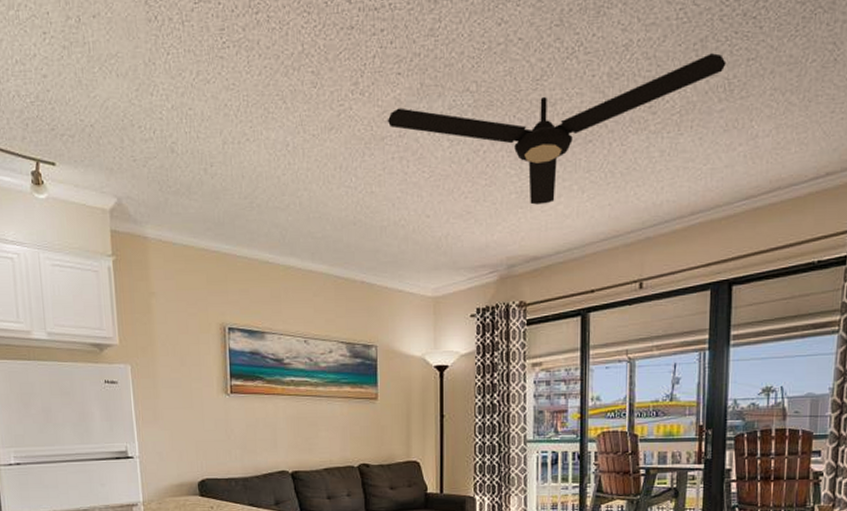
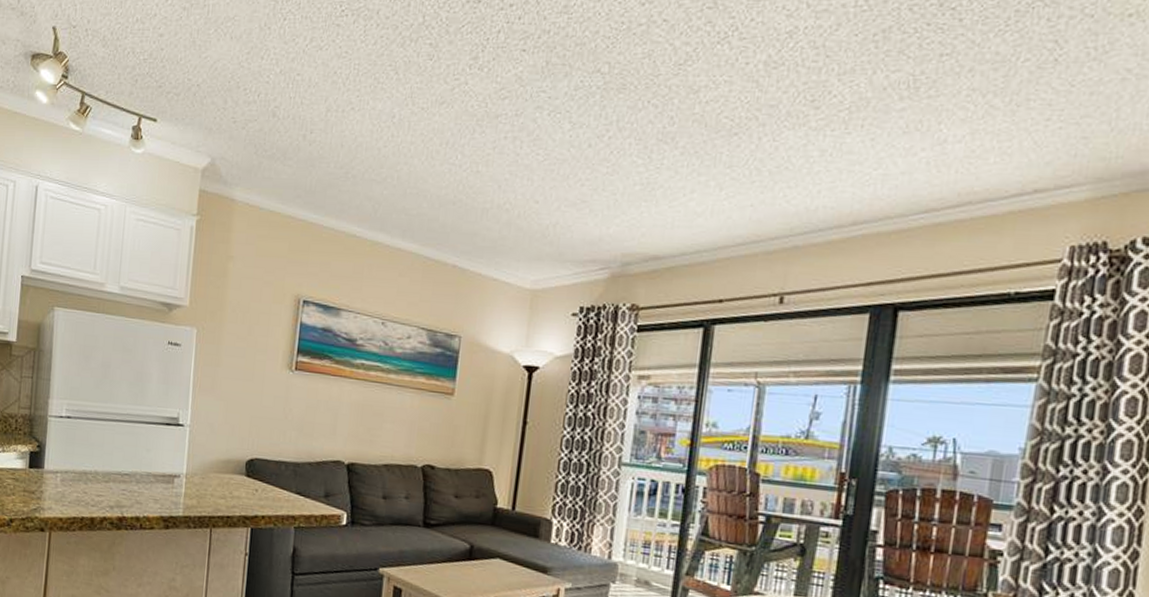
ceiling fan: present [387,53,726,205] -> none [504,46,913,199]

